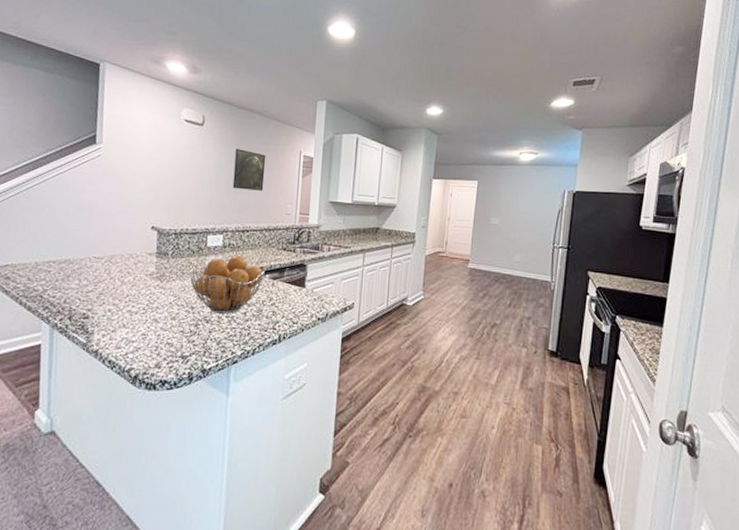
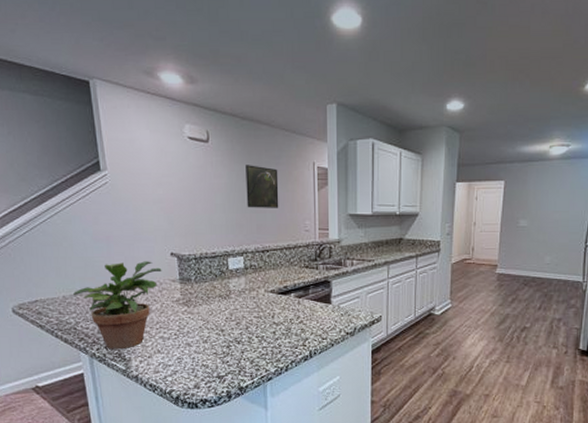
potted plant: none [46,232,140,322] -> present [73,261,162,350]
fruit basket: present [189,255,266,314] -> none [214,276,290,334]

